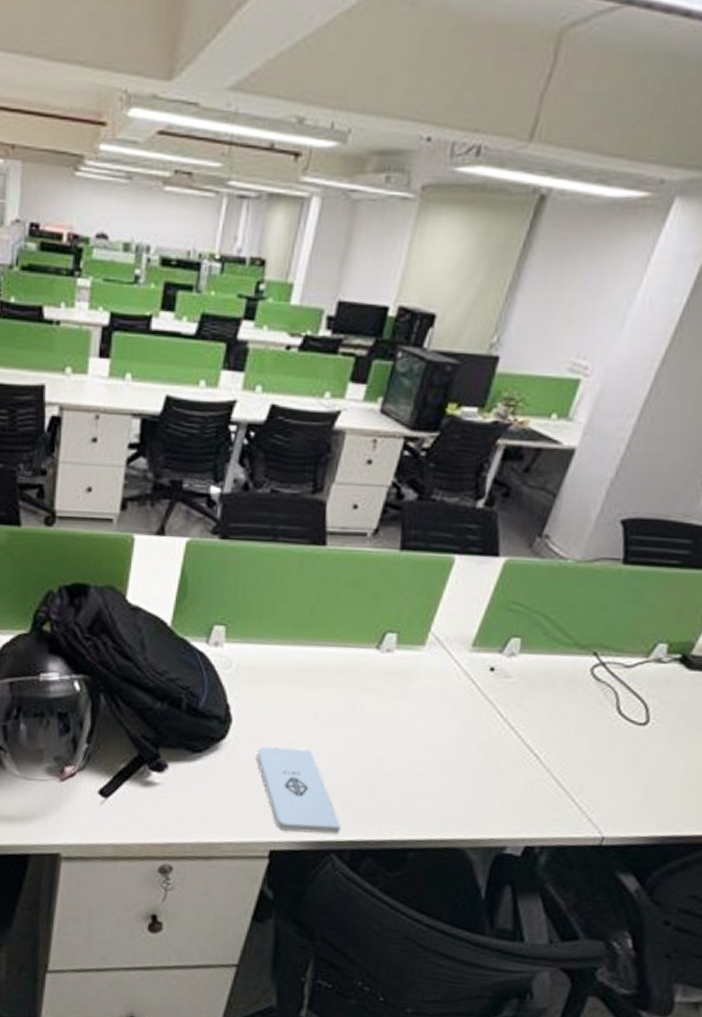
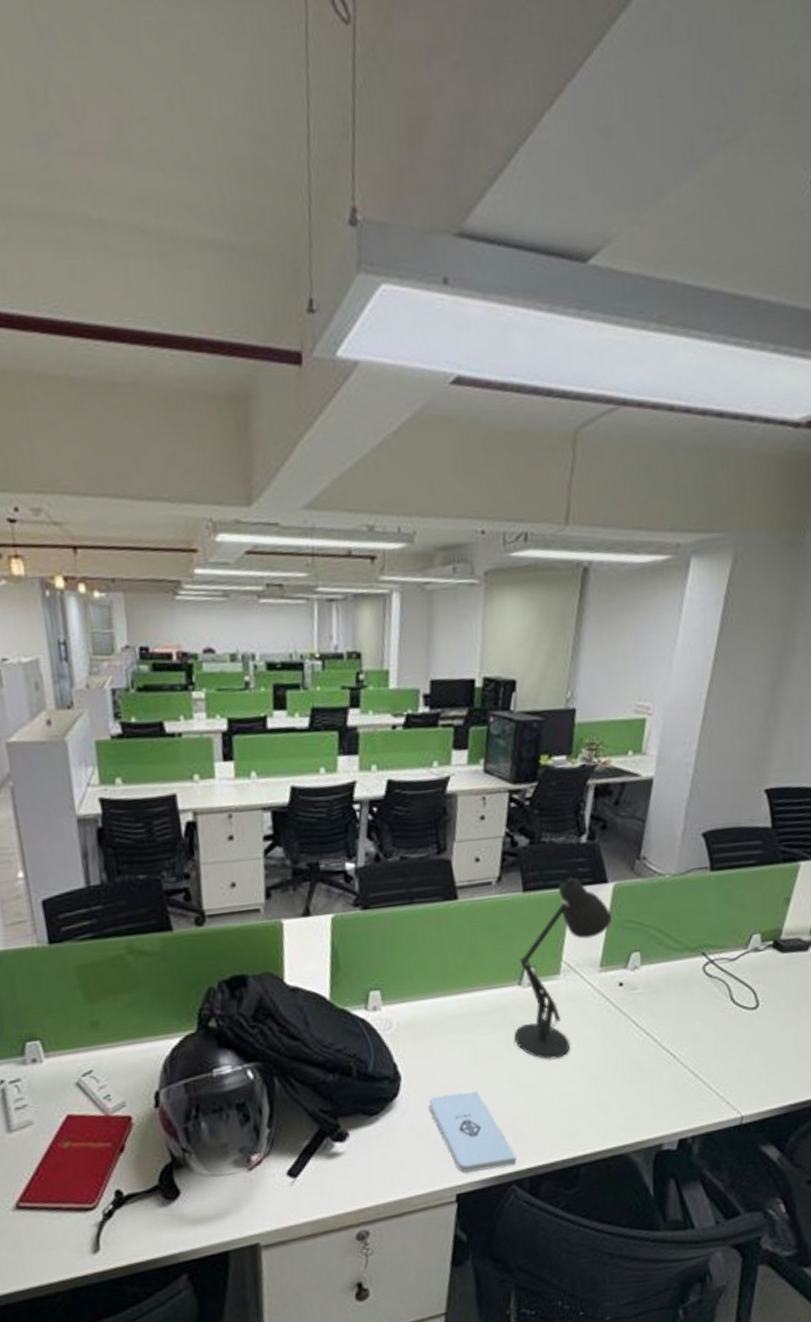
desk lamp: none [361,542,497,734] -> present [514,876,613,1060]

